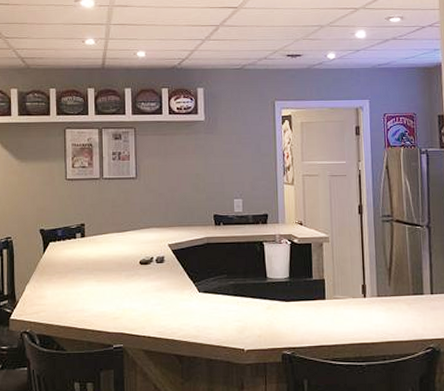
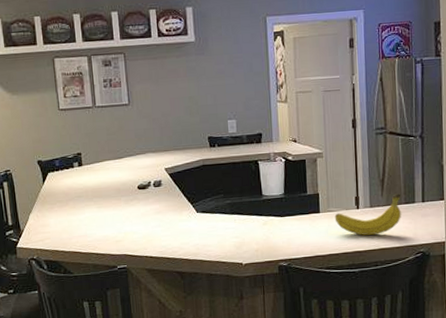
fruit: none [341,284,410,326] -> present [334,193,401,236]

